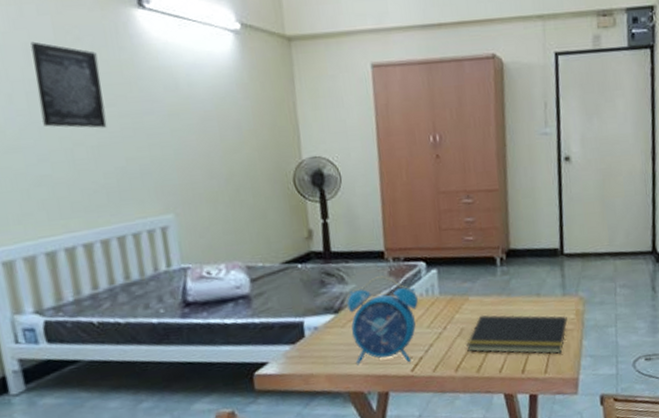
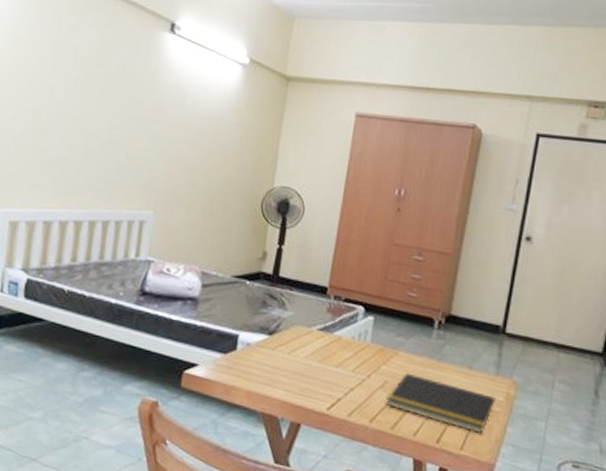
wall art: present [30,41,107,129] -> none [71,47,128,127]
alarm clock: present [347,276,418,365] -> none [277,310,349,400]

